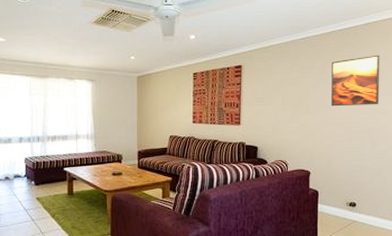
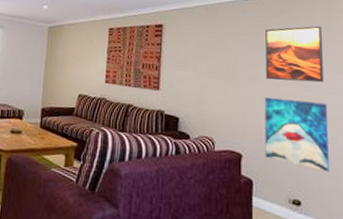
wall art: none [329,121,381,179] -> present [264,97,329,173]

